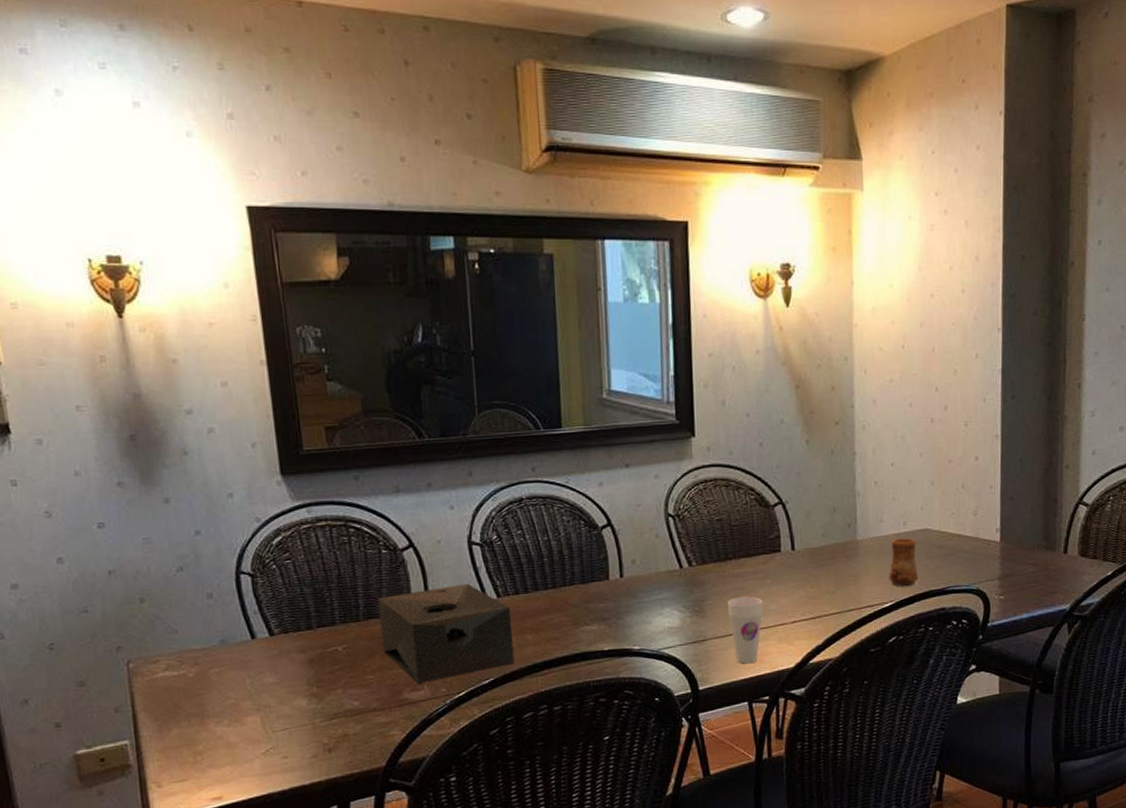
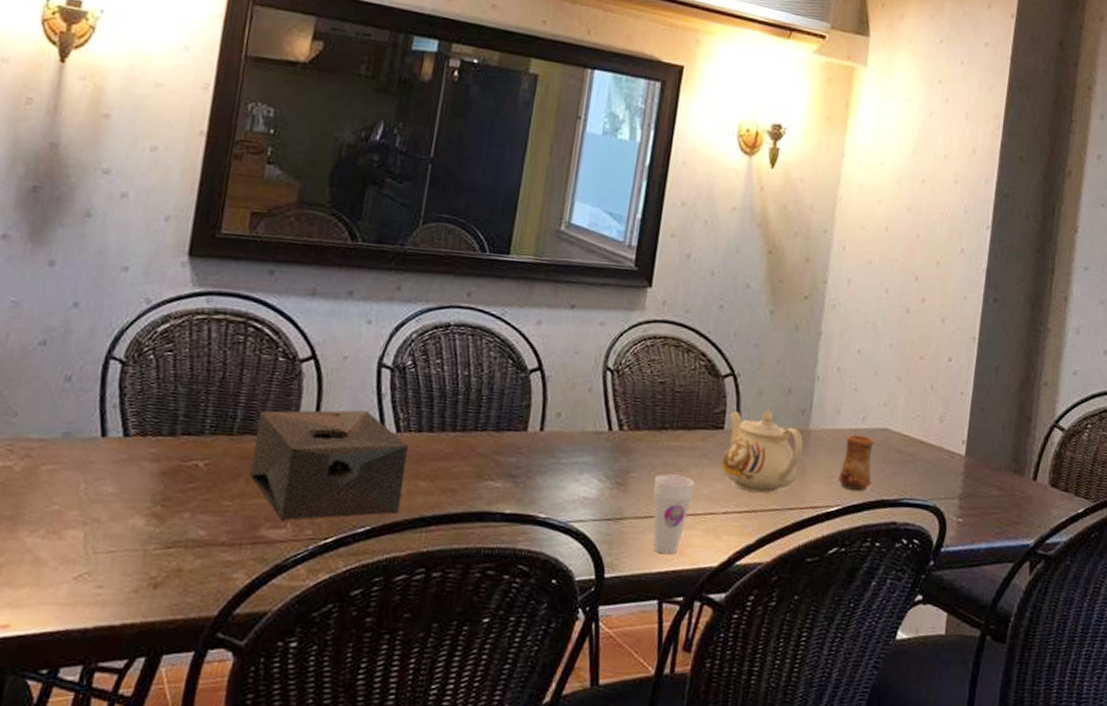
teapot: none [783,528,853,602] -> present [721,409,803,494]

